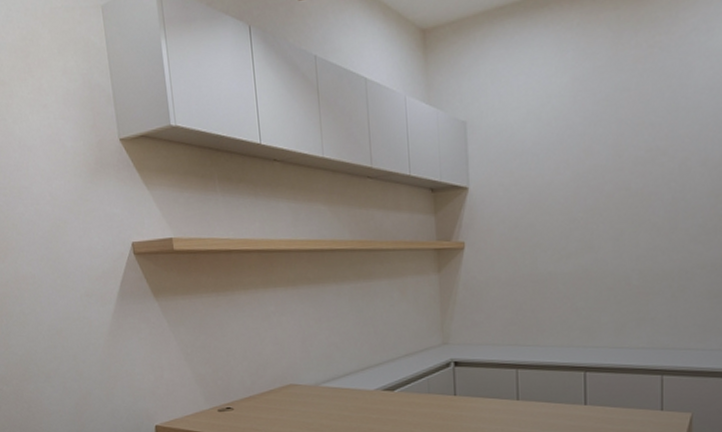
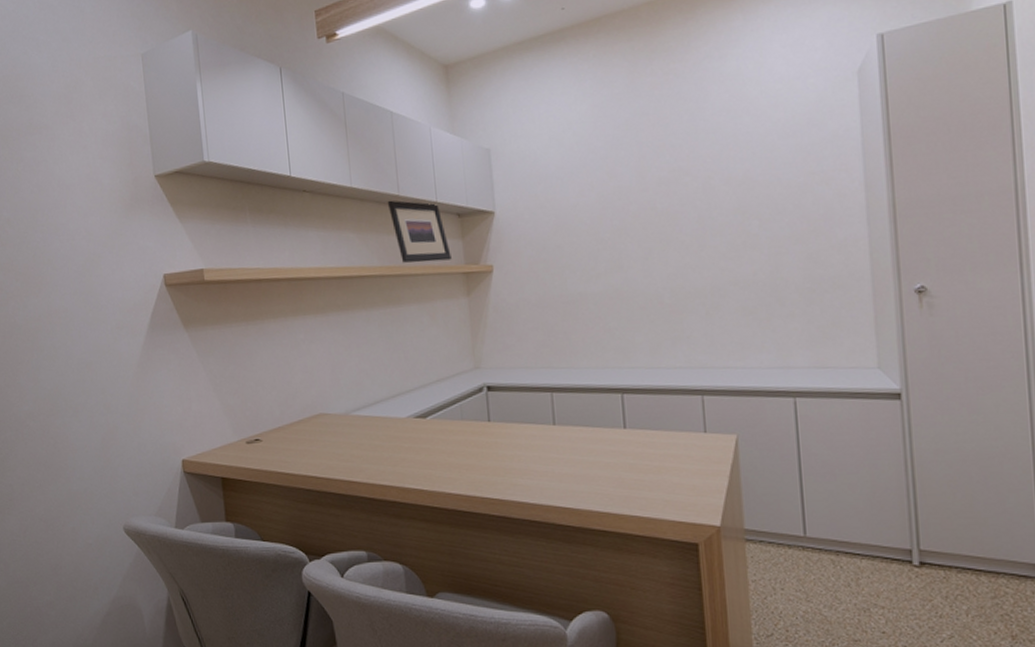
picture frame: none [360,172,423,238] -> present [387,200,452,263]

